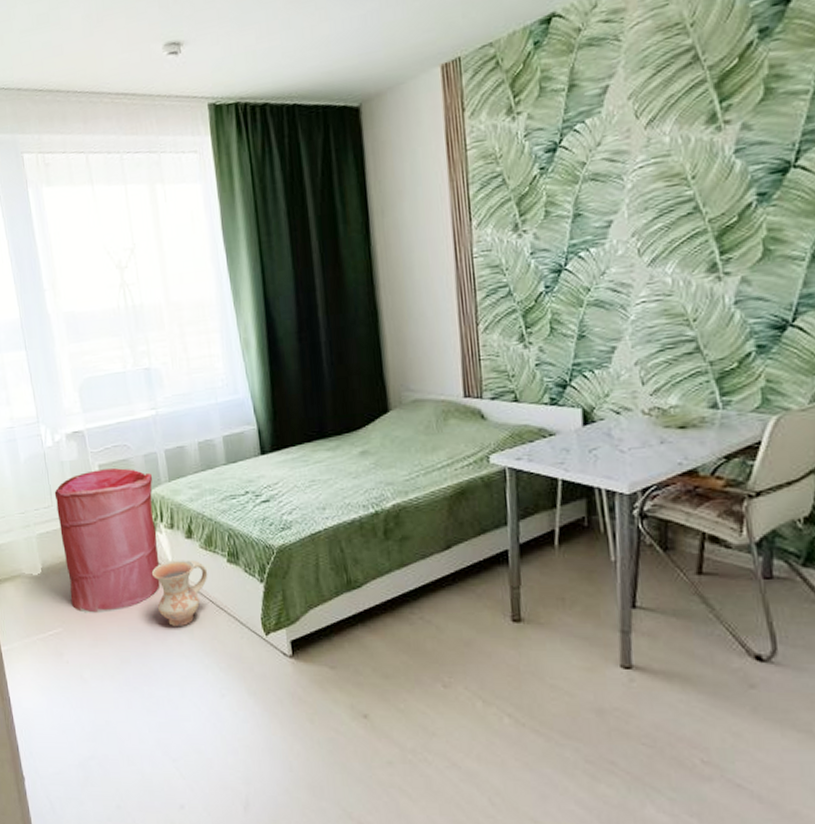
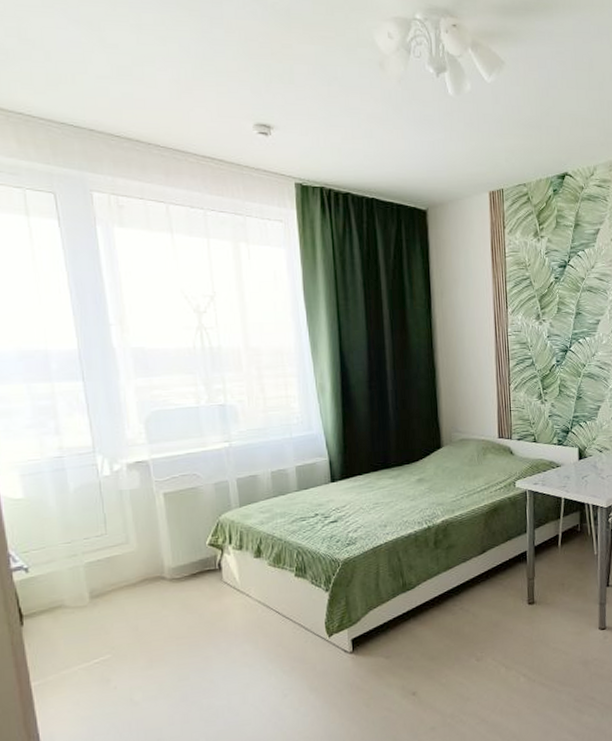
laundry hamper: present [54,468,160,613] -> none [109,496,226,637]
ceramic jug: present [151,559,208,626] -> none [216,576,276,639]

